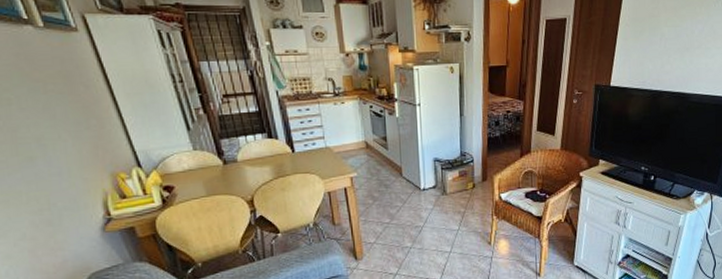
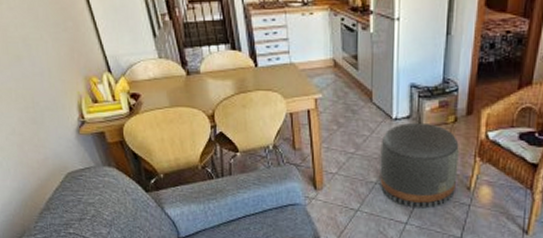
pouf: none [412,190,480,266] -> present [379,122,459,209]

